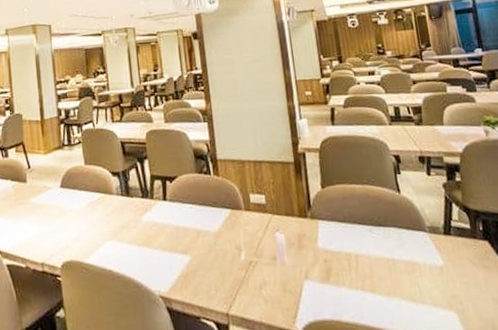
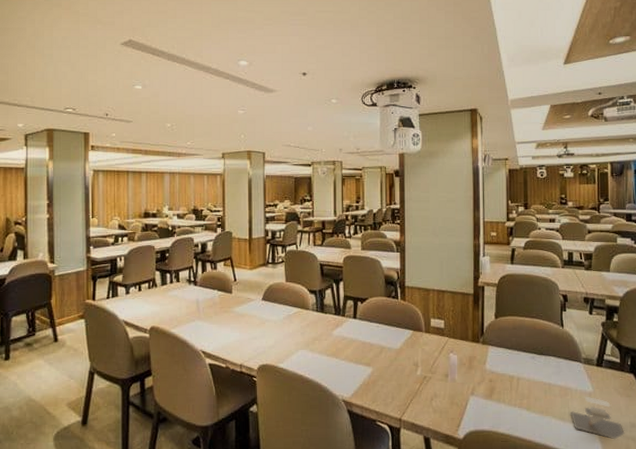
napkin holder: none [422,271,489,321] -> present [570,396,625,440]

